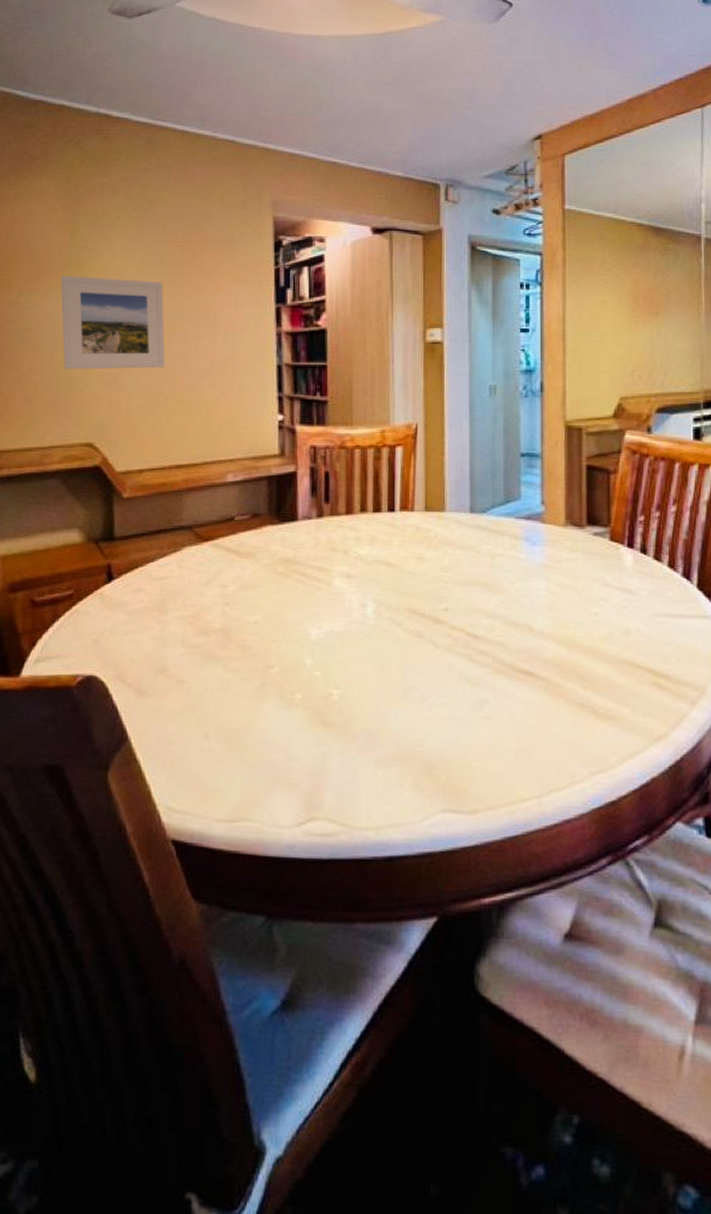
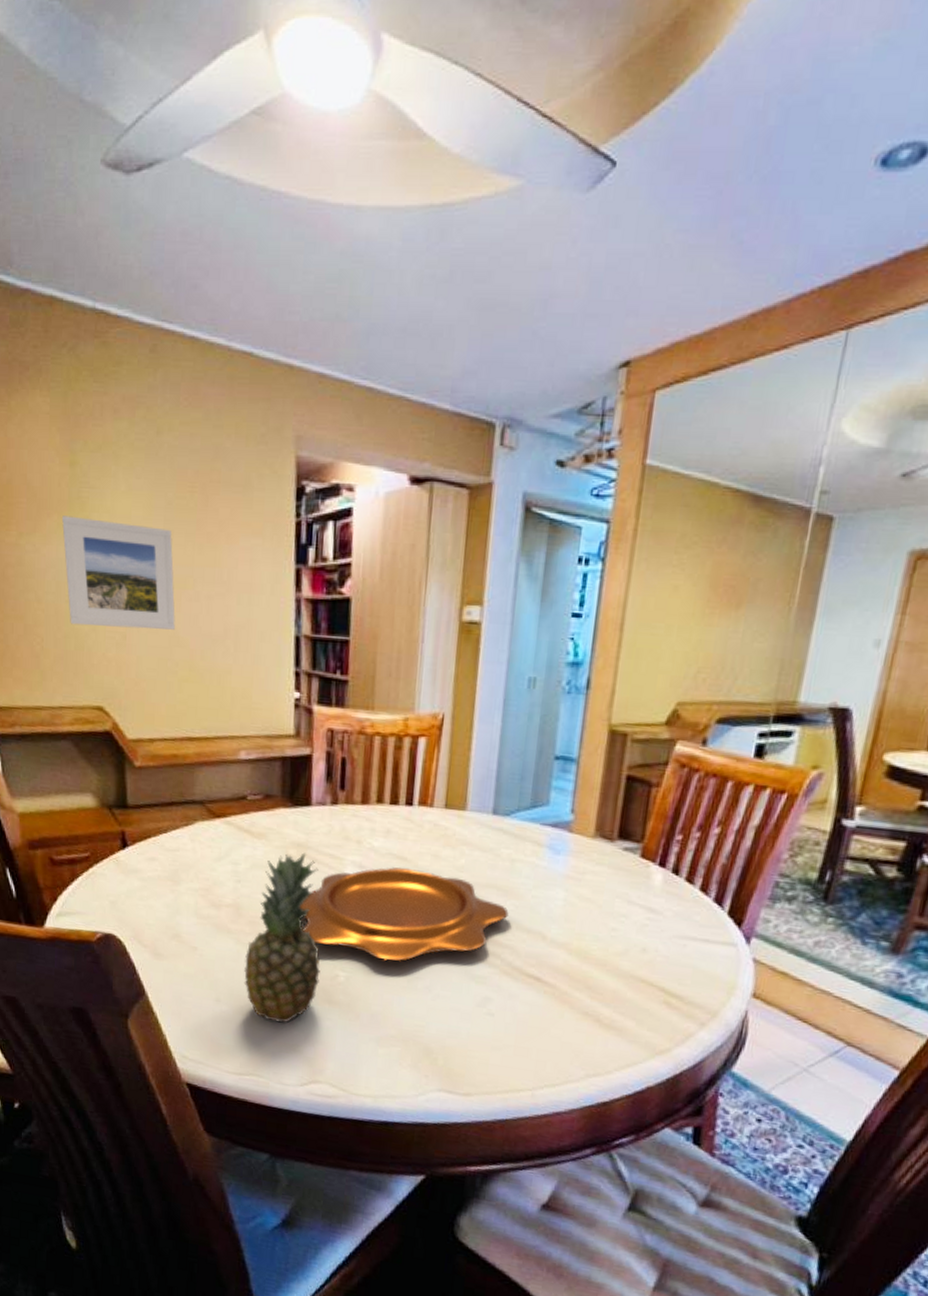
fruit: none [234,568,313,755] -> present [244,852,320,1023]
decorative bowl: none [289,573,495,672] -> present [299,867,509,962]

